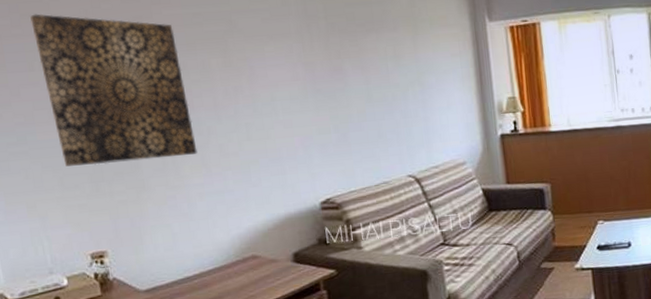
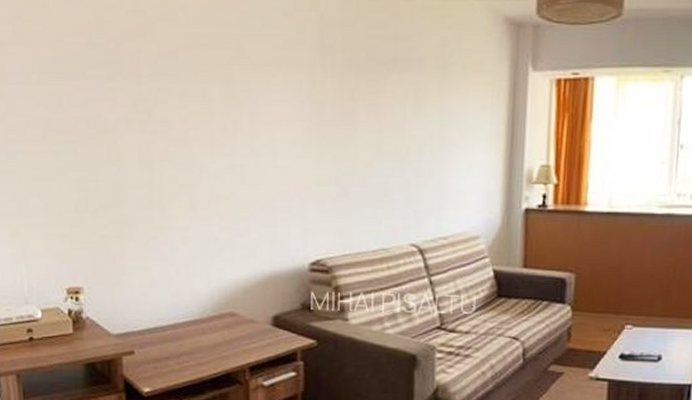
wall art: present [30,13,198,167] -> none [33,21,186,194]

